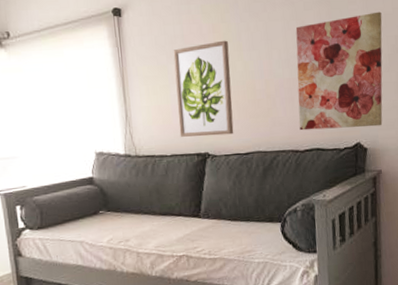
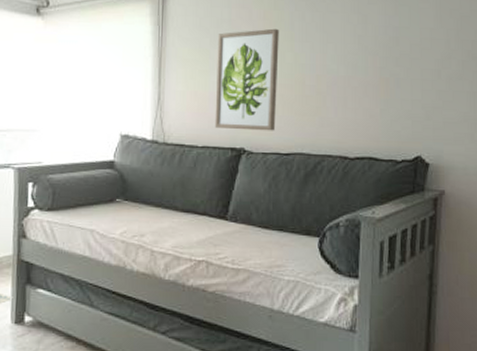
wall art: present [295,11,383,131] -> none [351,12,458,140]

